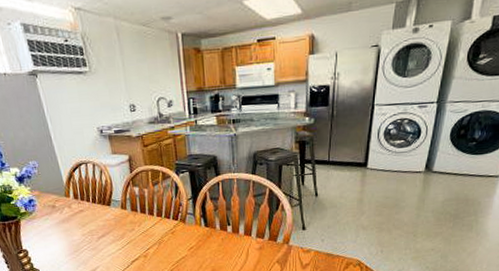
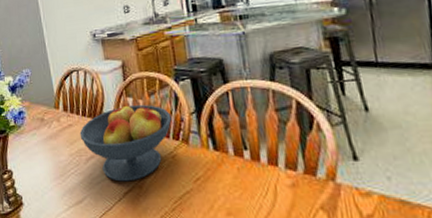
fruit bowl: none [90,193,172,253] -> present [79,105,172,182]

